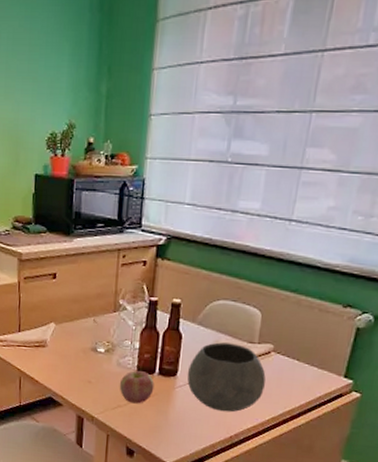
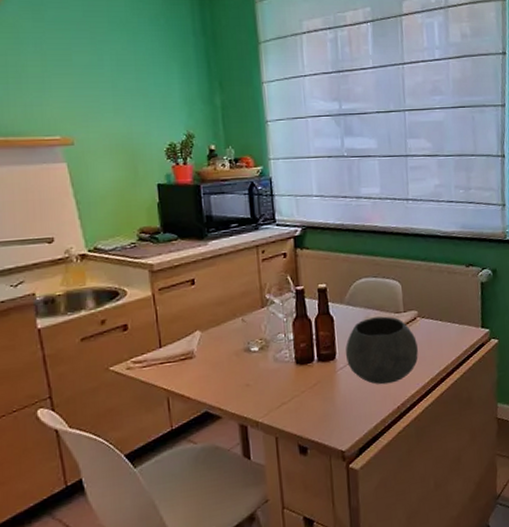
apple: present [119,371,154,404] -> none [279,361,316,398]

